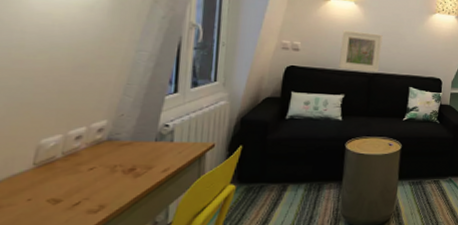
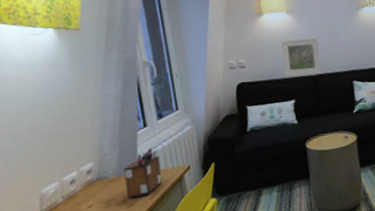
desk organizer: none [137,116,184,167] -> present [123,147,162,198]

